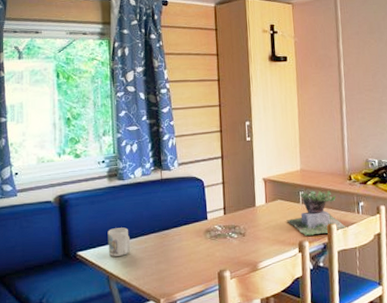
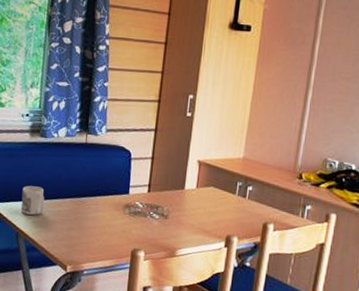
potted plant: present [286,189,348,236] -> none [216,180,287,234]

